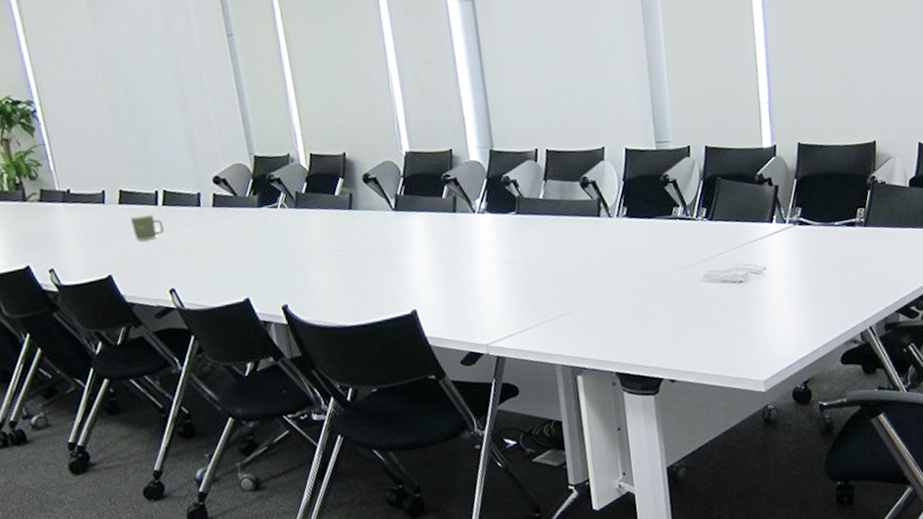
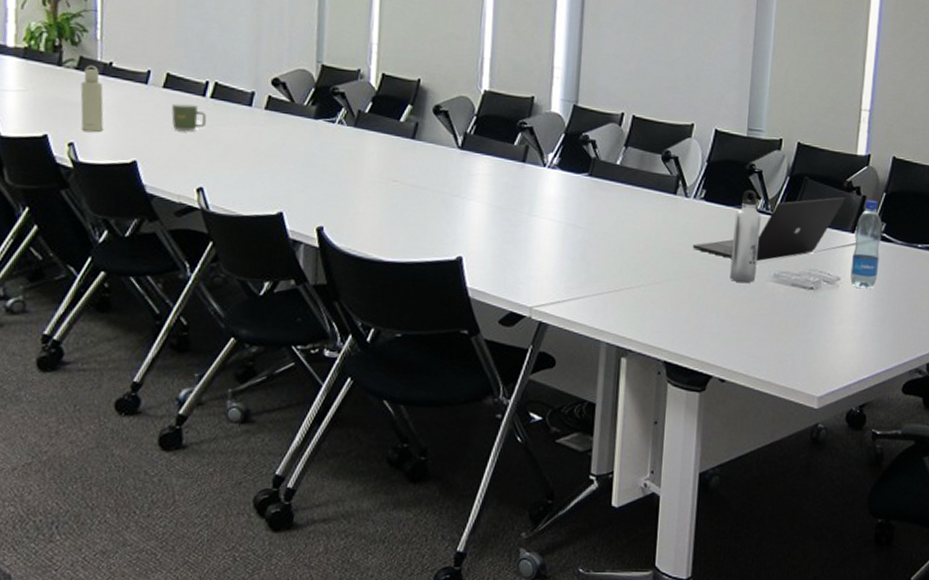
bottle: none [47,195,77,258] -> present [80,65,104,133]
laptop: none [623,190,759,268] -> present [692,197,846,261]
water bottle: none [658,200,688,289] -> present [730,190,761,283]
bottle: none [773,188,801,275] -> present [850,199,882,290]

